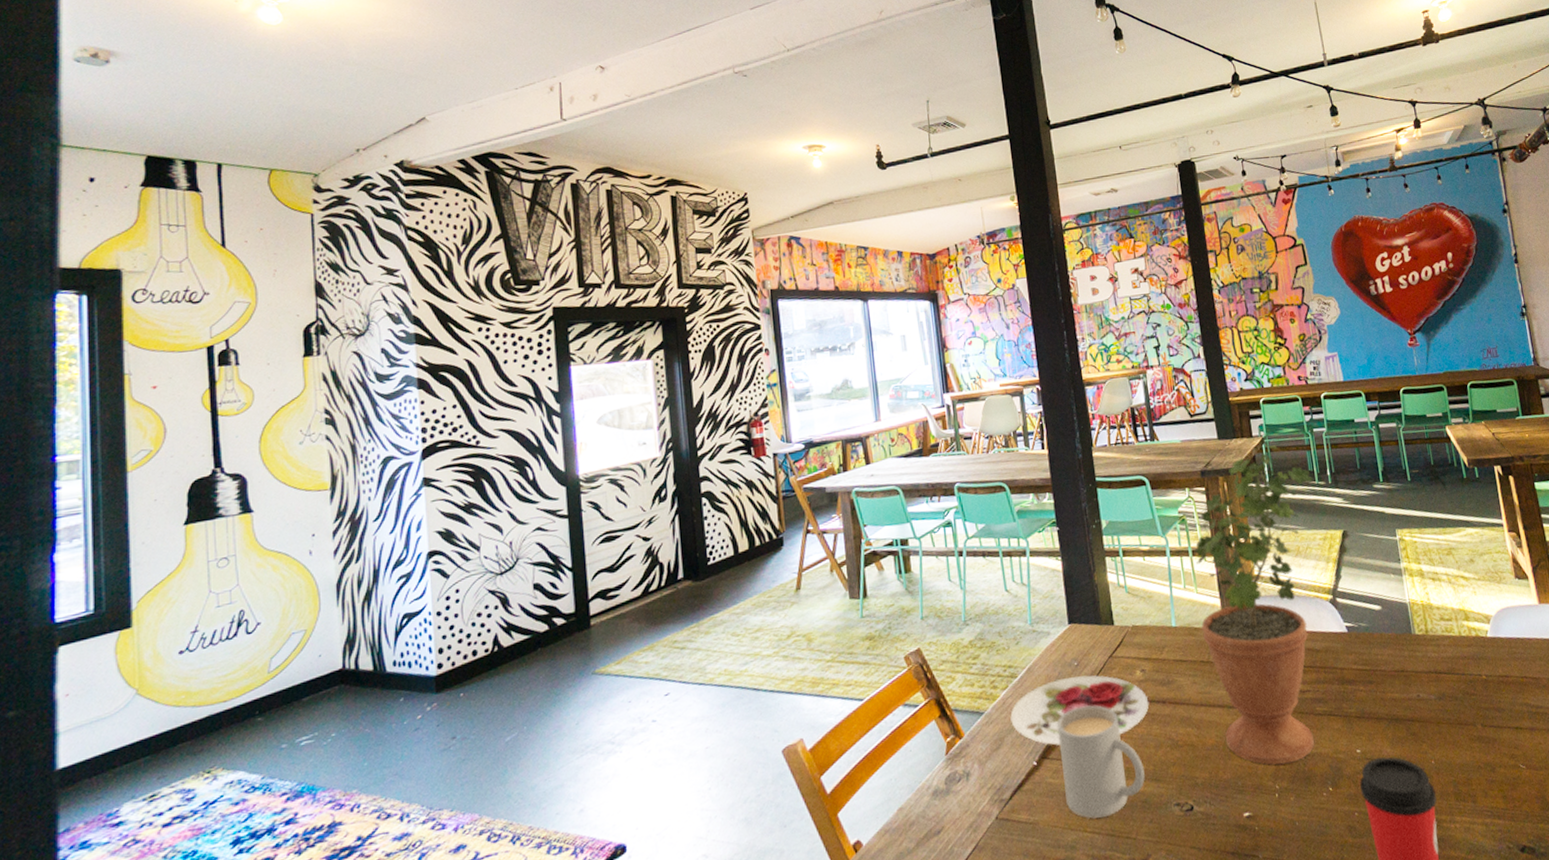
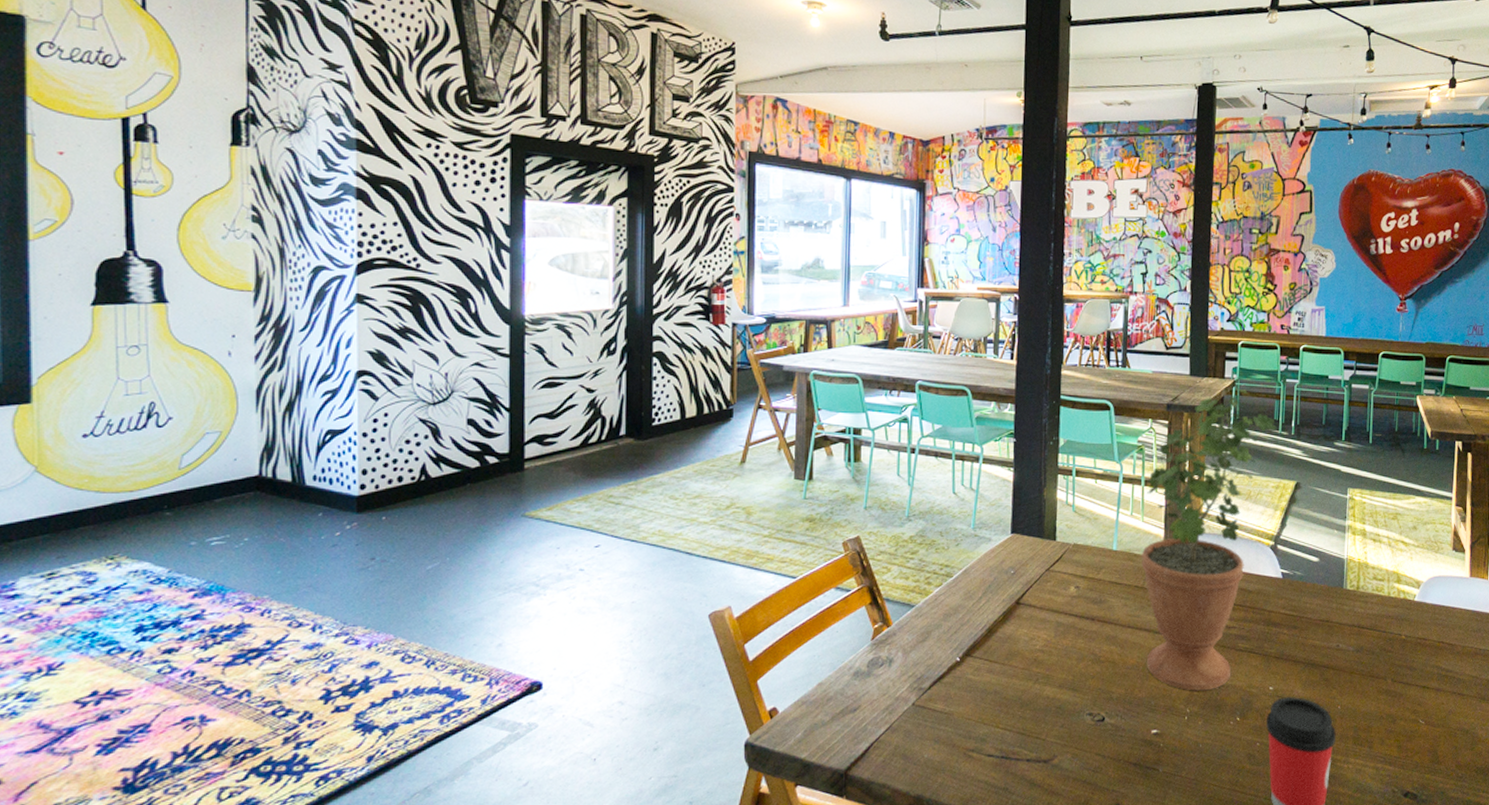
plate: present [1010,675,1149,746] -> none [940,583,1078,645]
mug: present [1057,705,1145,819] -> none [982,613,1063,717]

